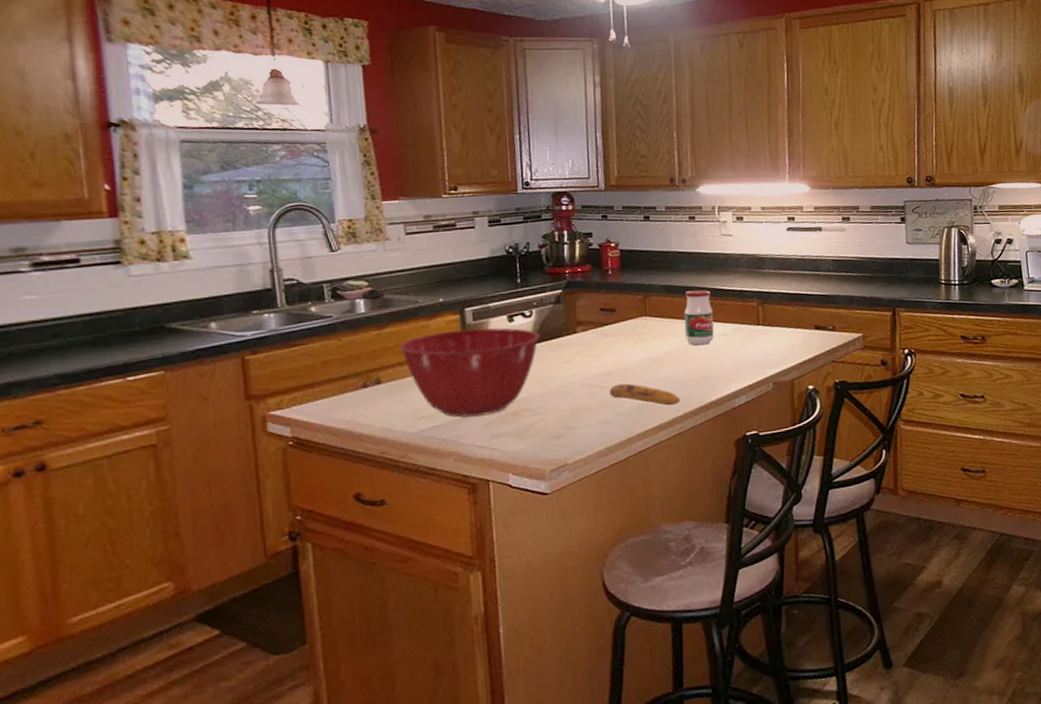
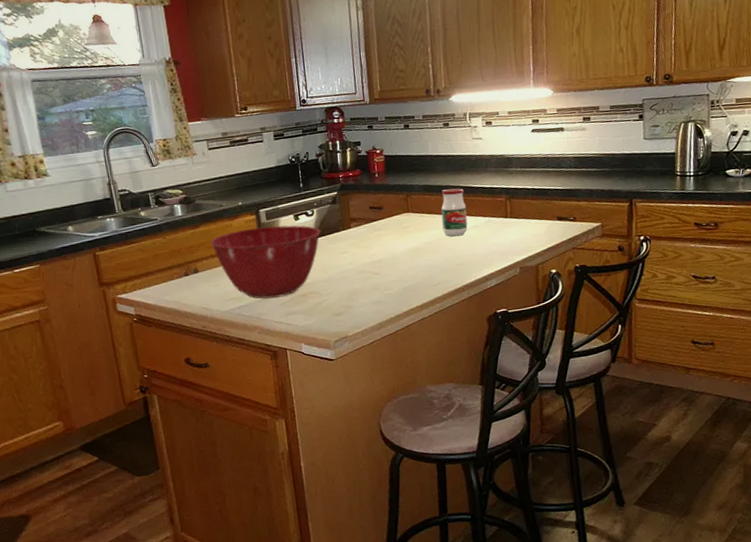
banana: present [609,383,680,406] -> none [379,269,440,288]

